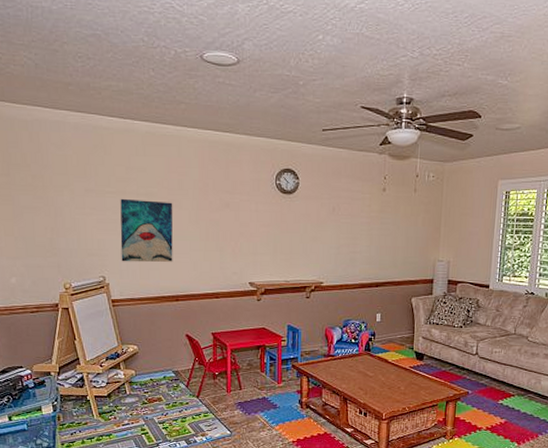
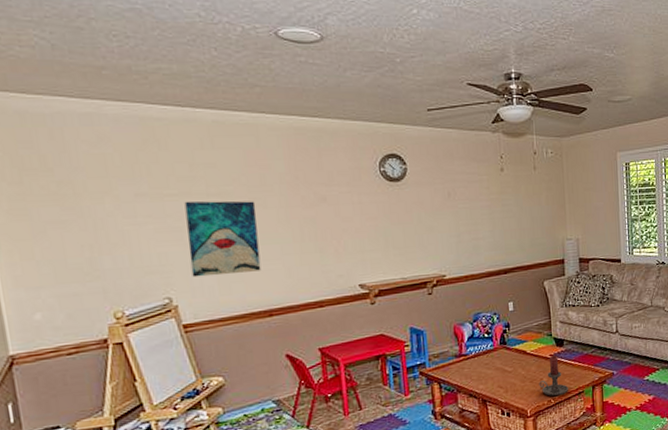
candle holder: none [396,368,424,405] -> present [539,355,569,396]

